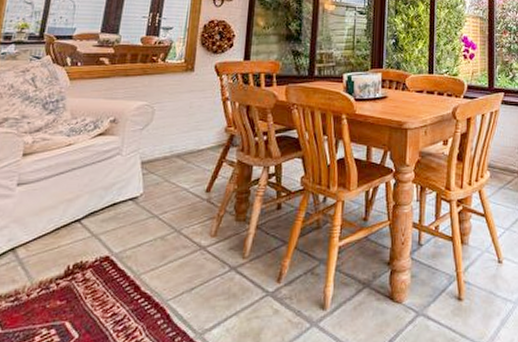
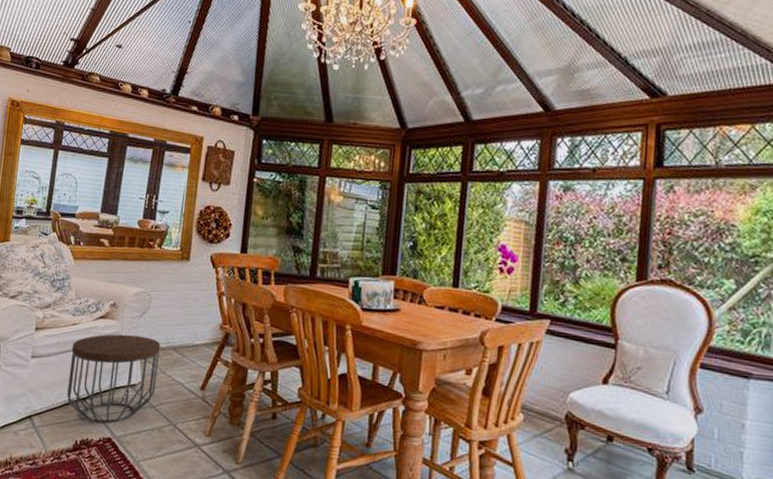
side table: none [58,148,165,243] -> present [67,334,161,424]

